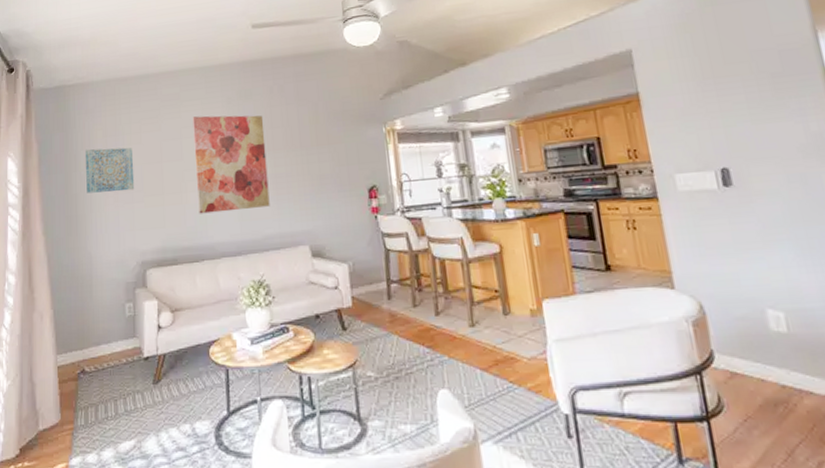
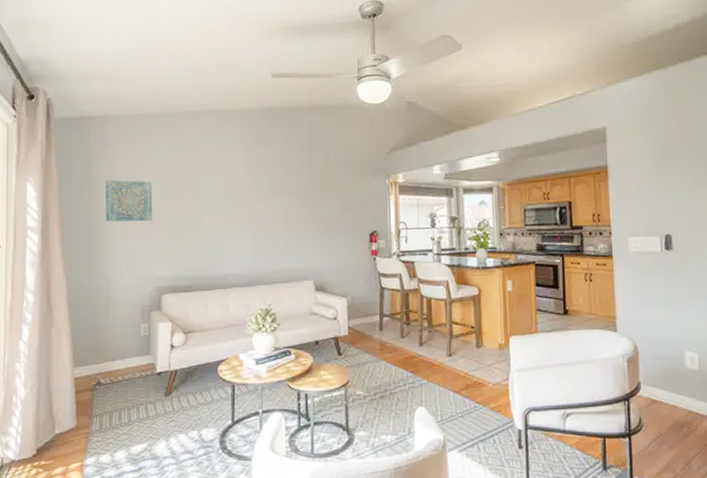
wall art: present [193,115,270,214] -> none [211,156,280,247]

